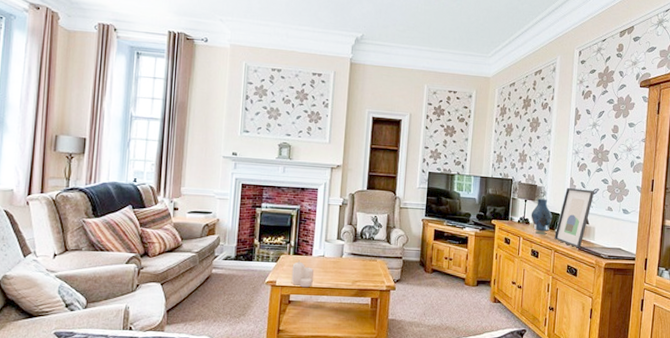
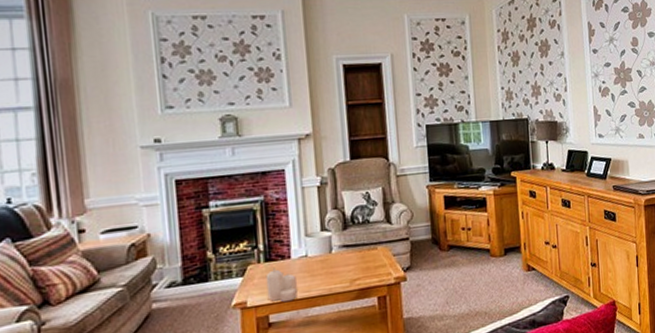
vase: present [531,199,553,235] -> none [555,136,580,180]
picture frame: present [554,187,595,248] -> none [585,117,623,189]

